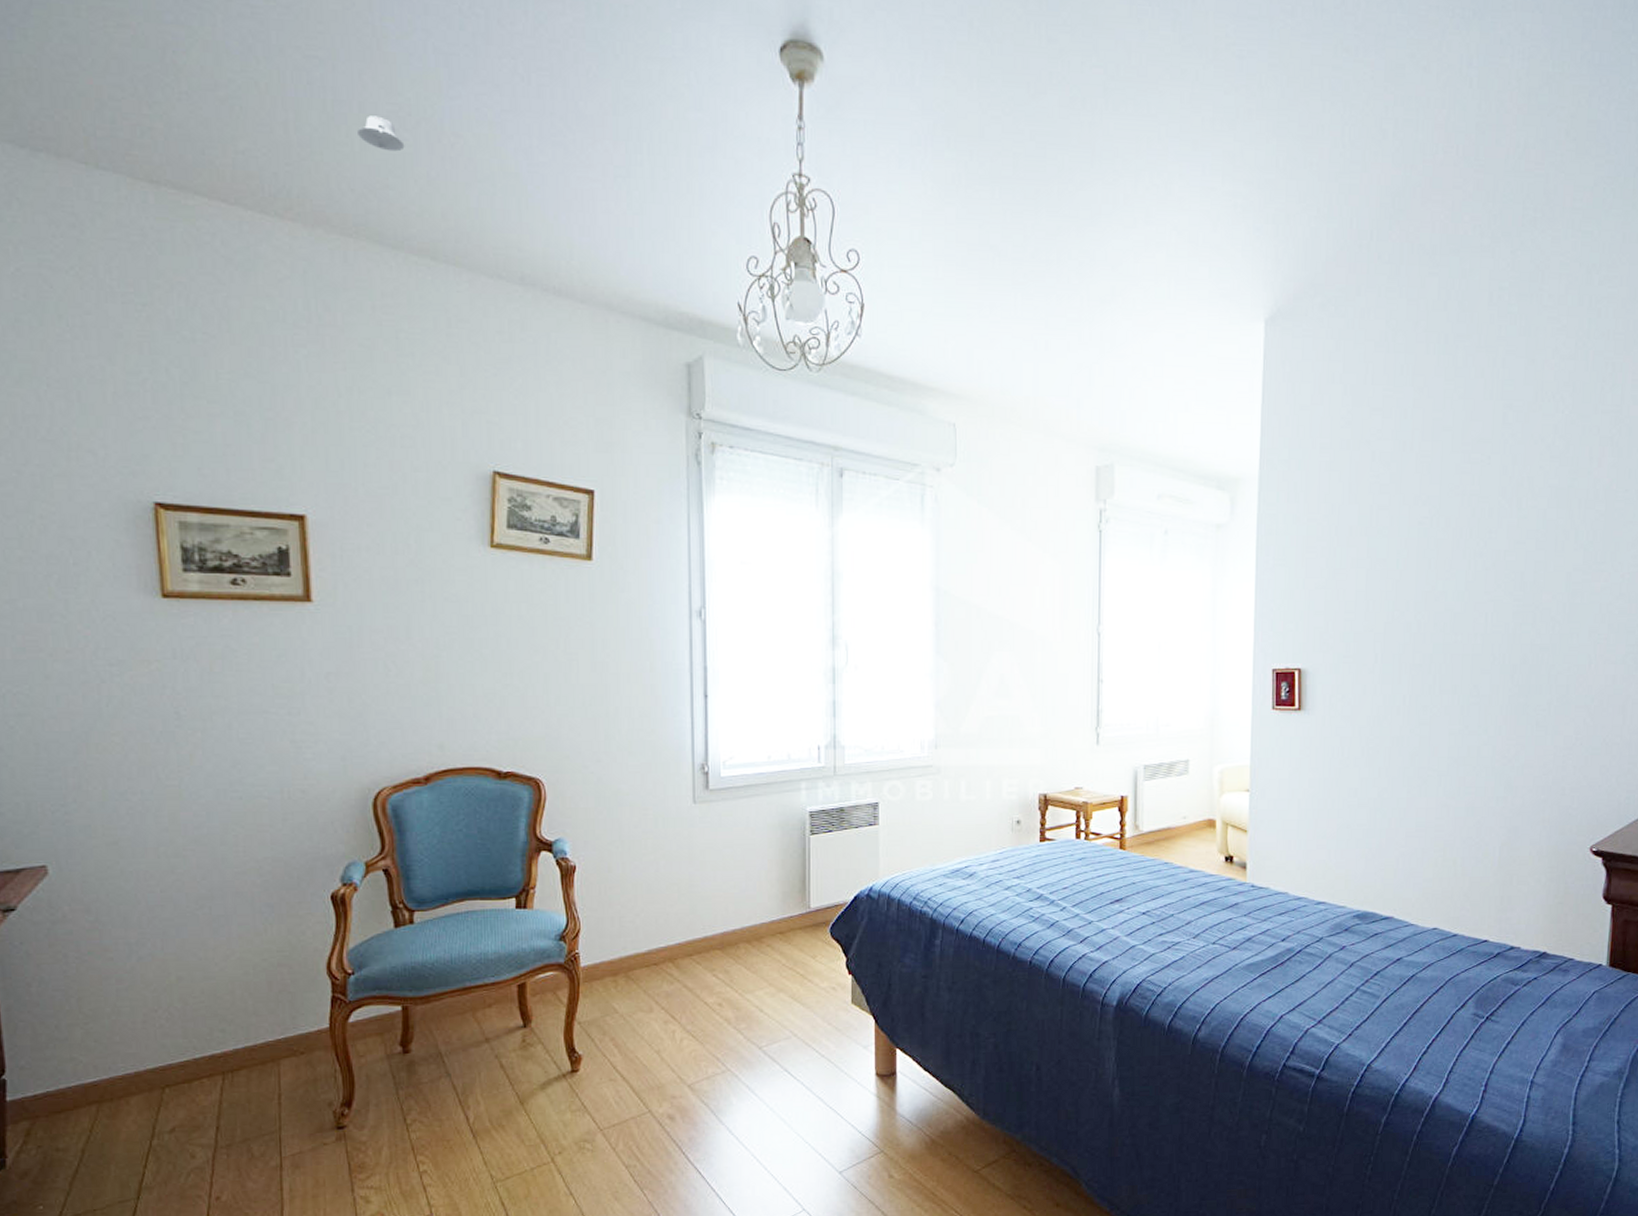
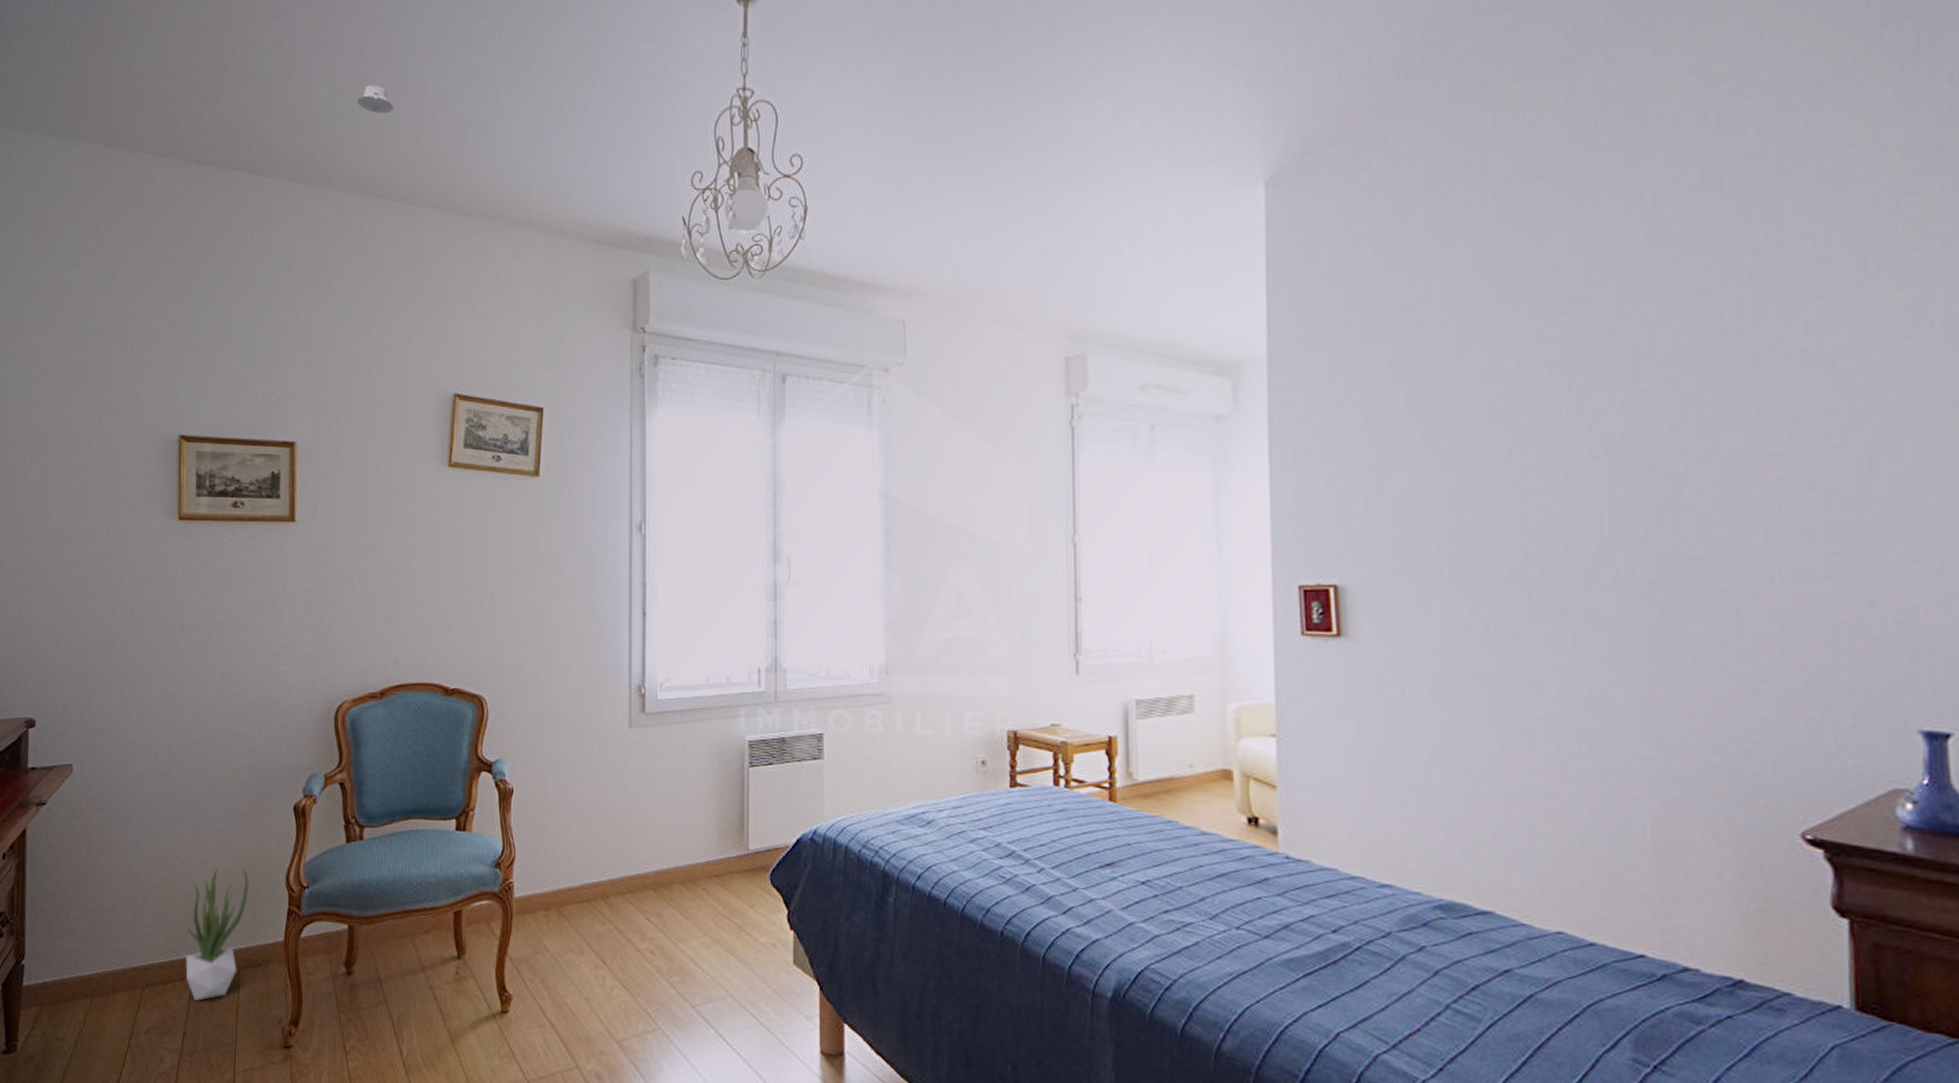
potted plant: none [211,960,284,1095] -> present [185,867,249,1001]

